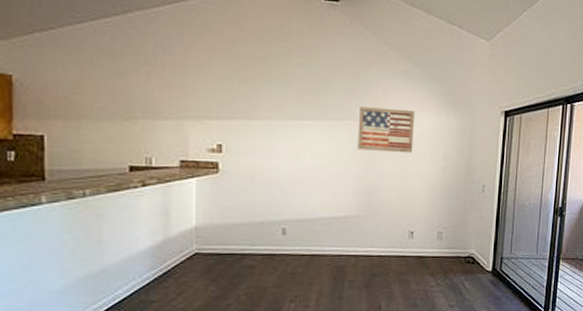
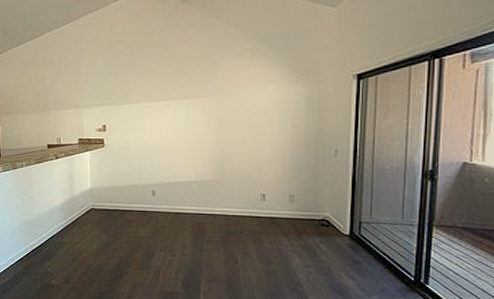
wall art: present [358,107,416,153] -> none [210,83,262,123]

